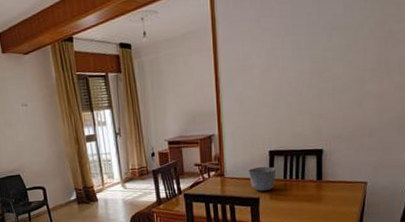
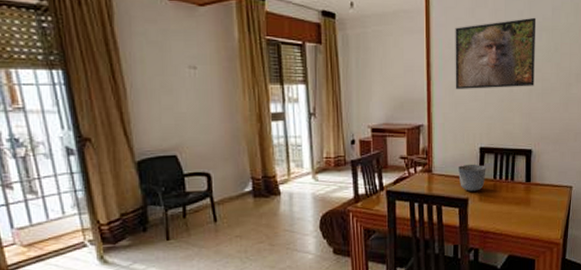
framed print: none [241,17,326,99] -> present [455,17,537,89]

